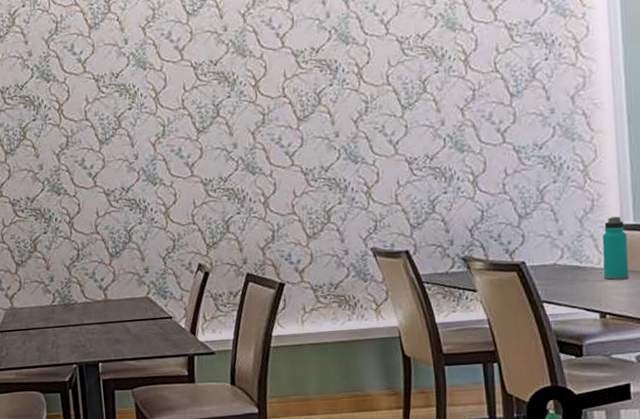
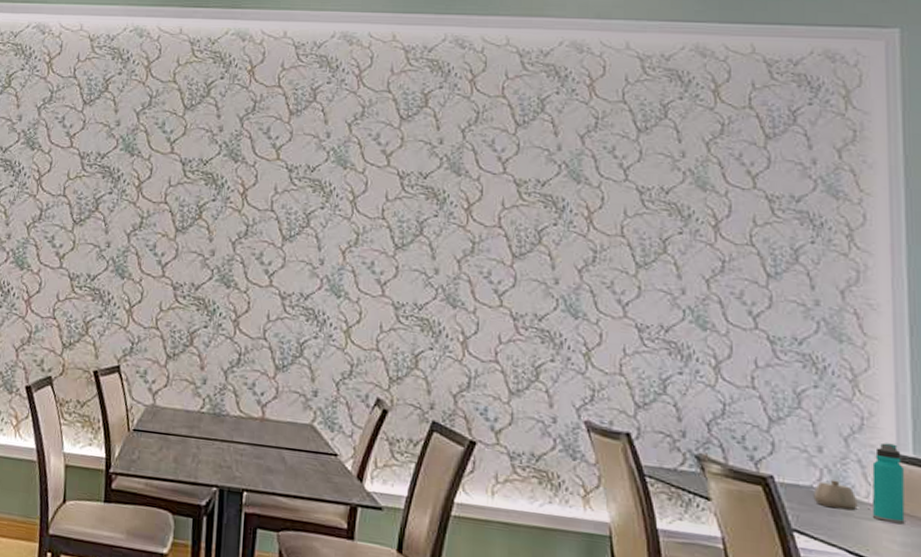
sugar bowl: none [557,255,592,278] -> present [813,479,858,511]

